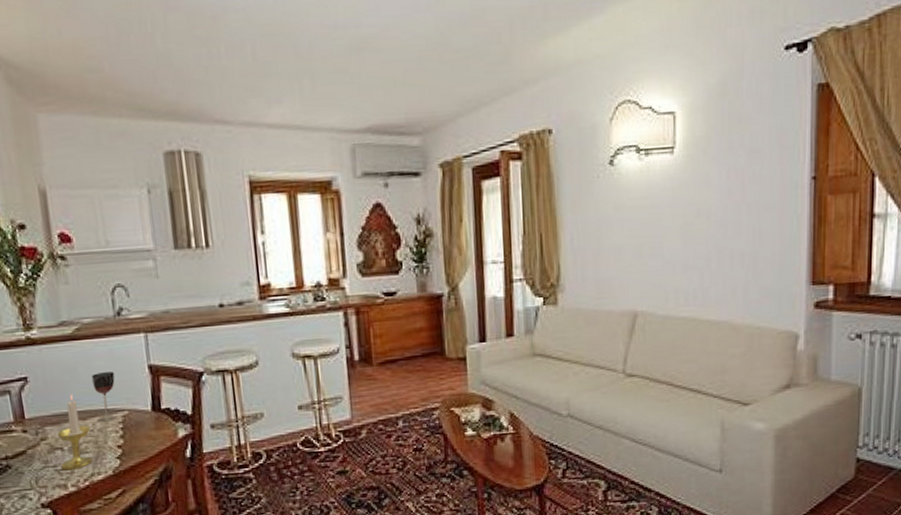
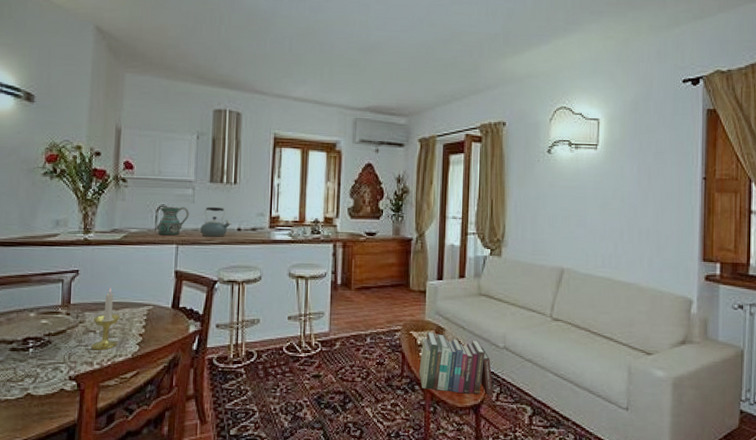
wineglass: present [91,372,117,422] -> none [126,273,148,313]
ceramic pitcher: none [116,284,155,323] -> present [158,206,189,236]
kettle: none [170,279,211,319] -> present [199,206,232,237]
books: none [466,406,559,474] -> present [419,331,493,396]

